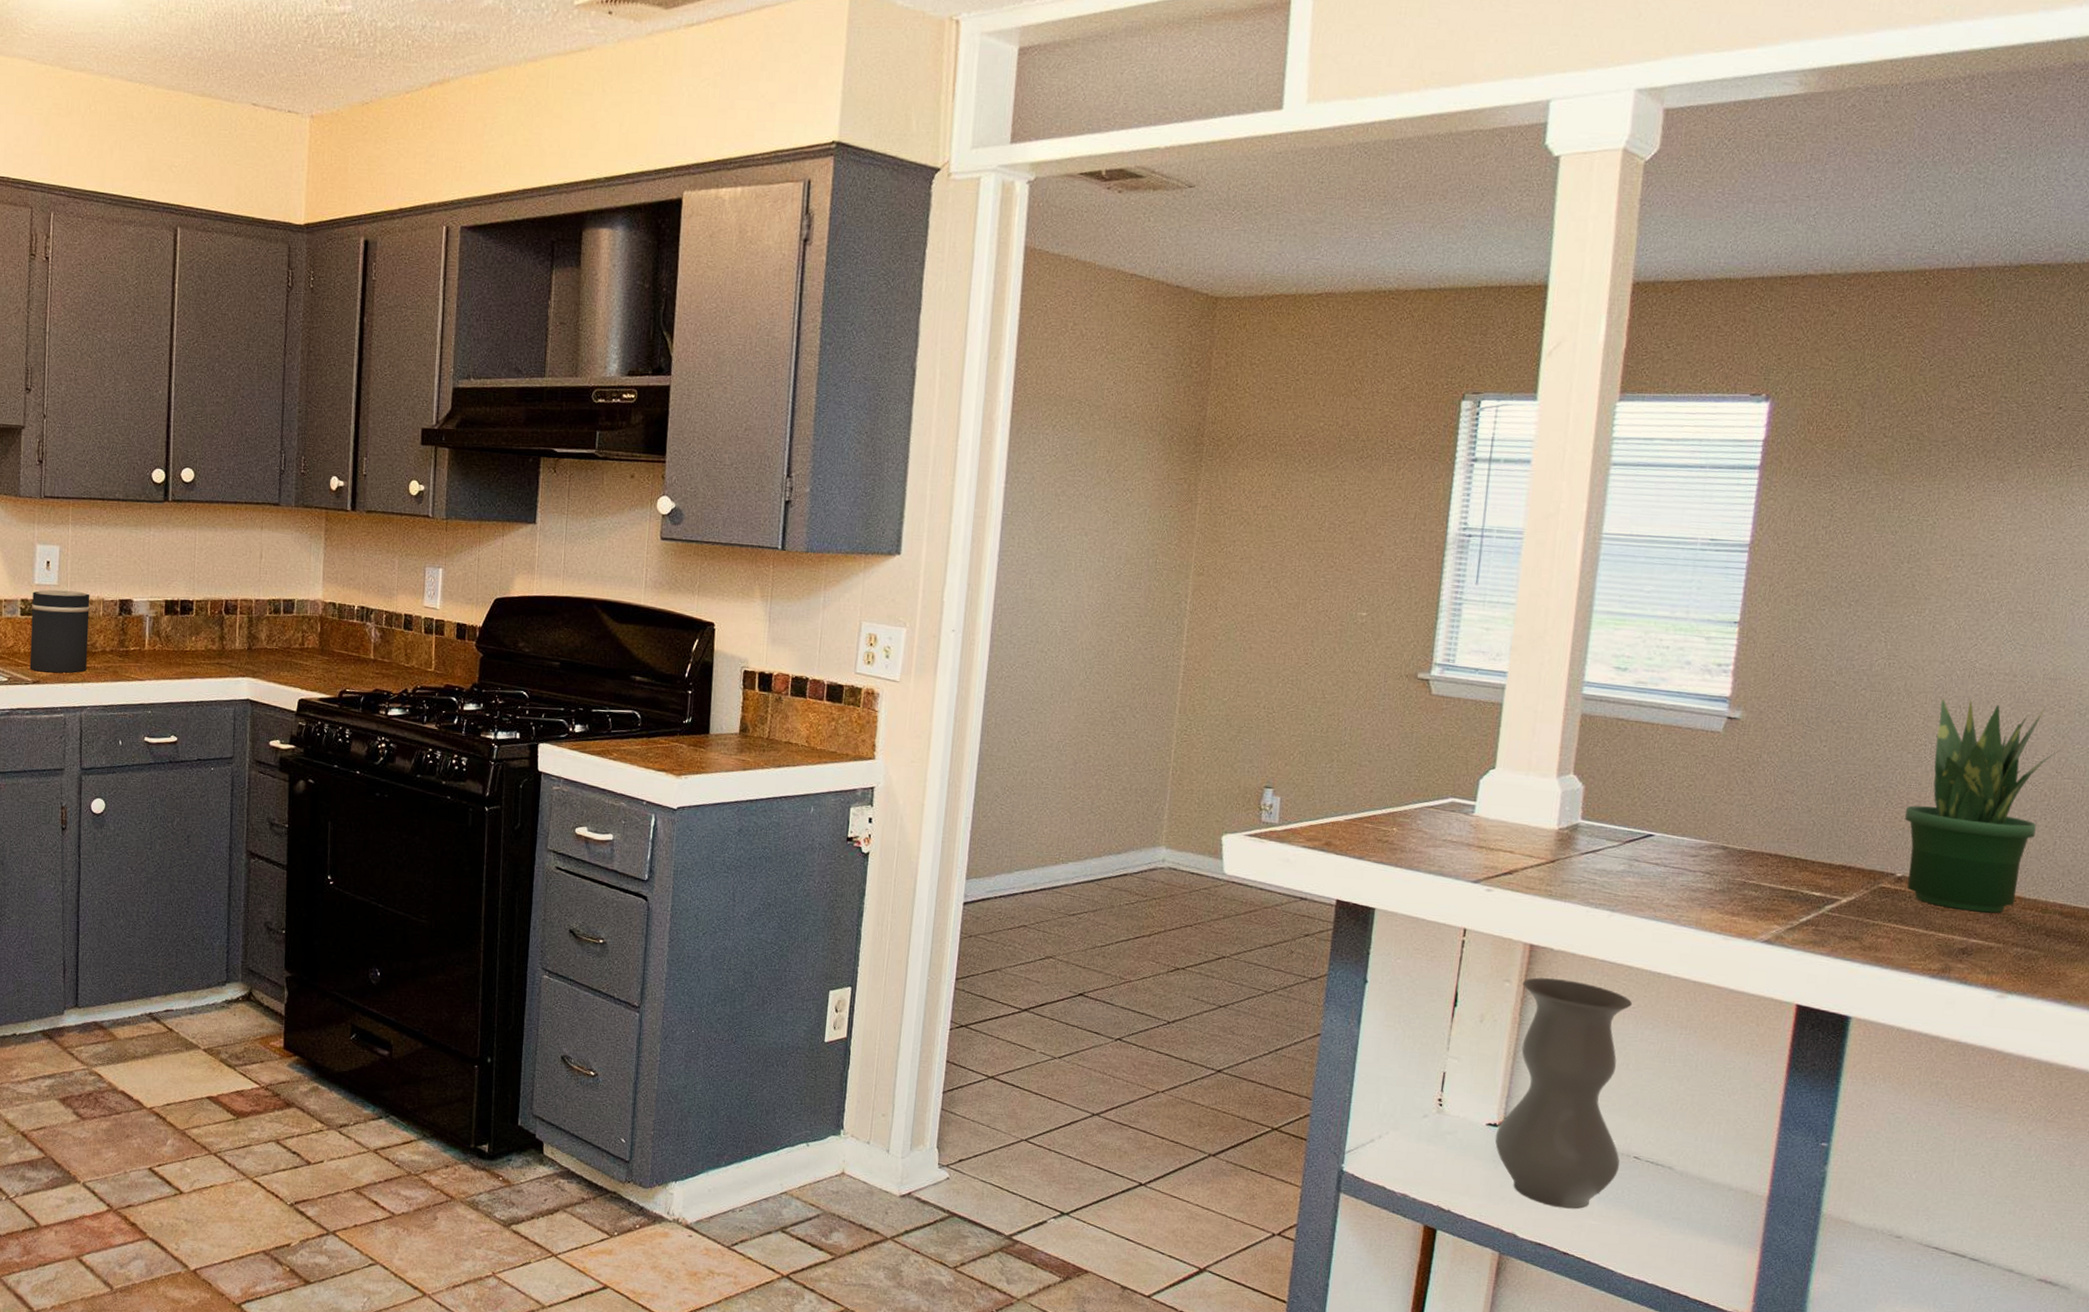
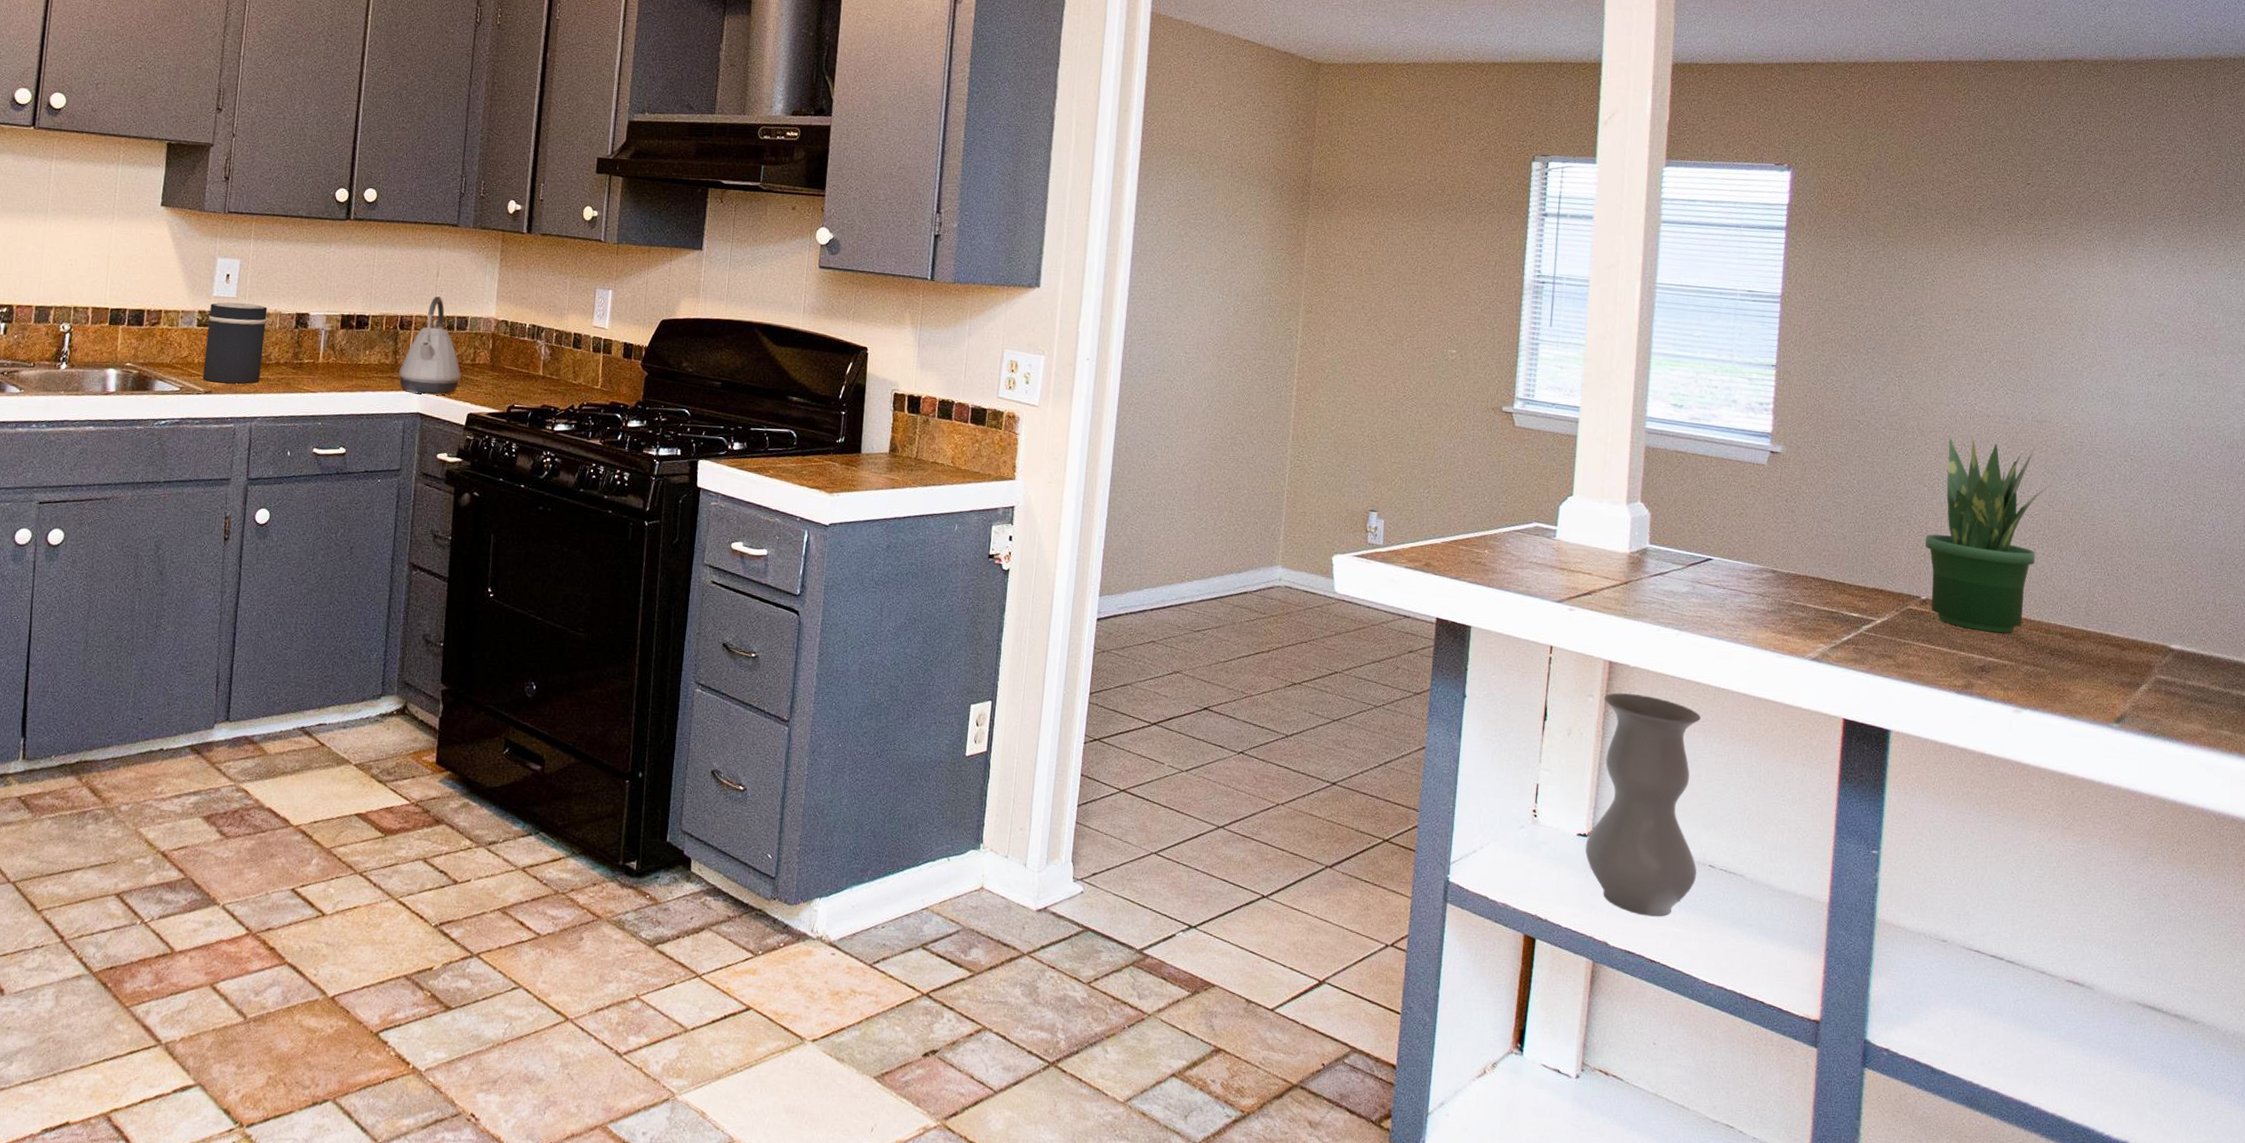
kettle: none [226,579,291,681] -> present [398,296,462,396]

